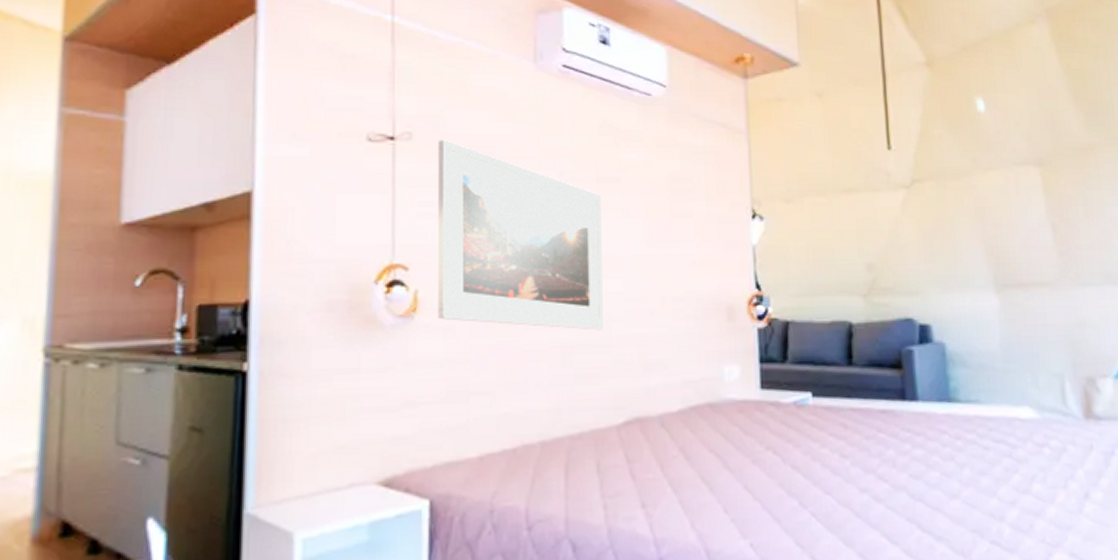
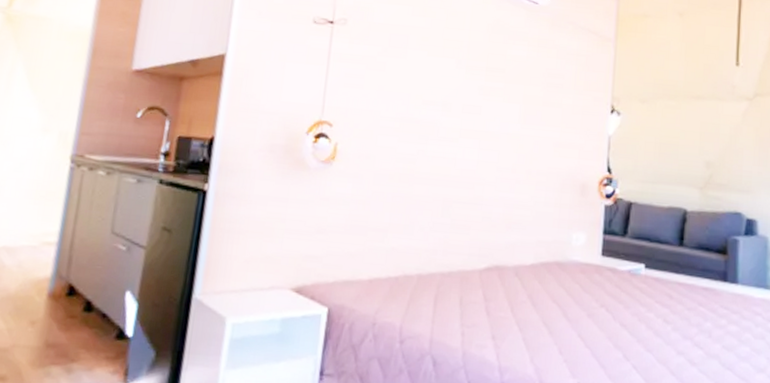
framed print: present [437,139,604,331] -> none [350,26,488,191]

